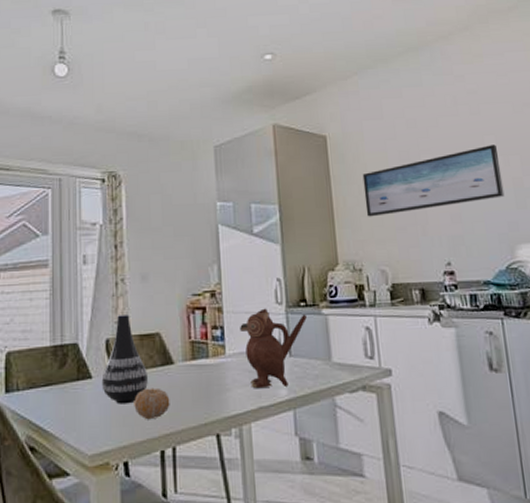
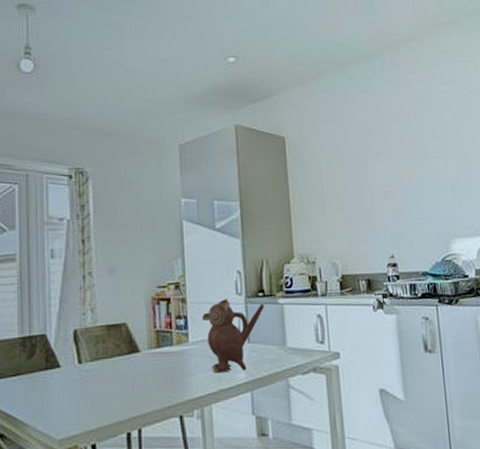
vase: present [101,315,148,404] -> none [70,306,115,391]
fruit: present [134,388,170,420] -> none [101,375,136,405]
wall art: present [362,144,505,217] -> none [317,148,443,214]

